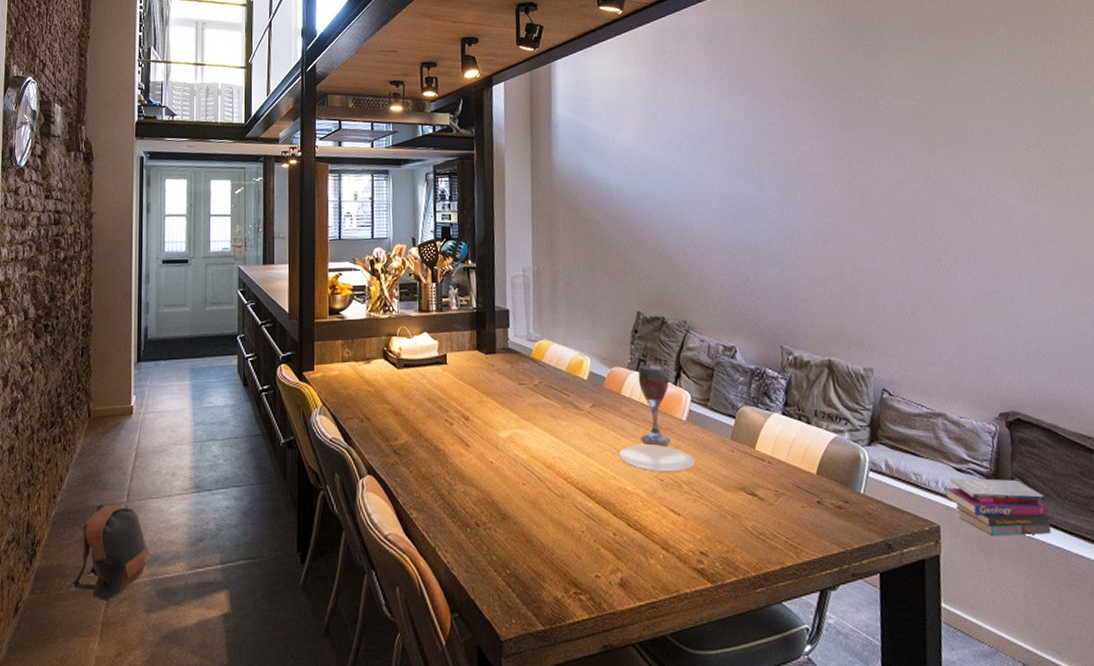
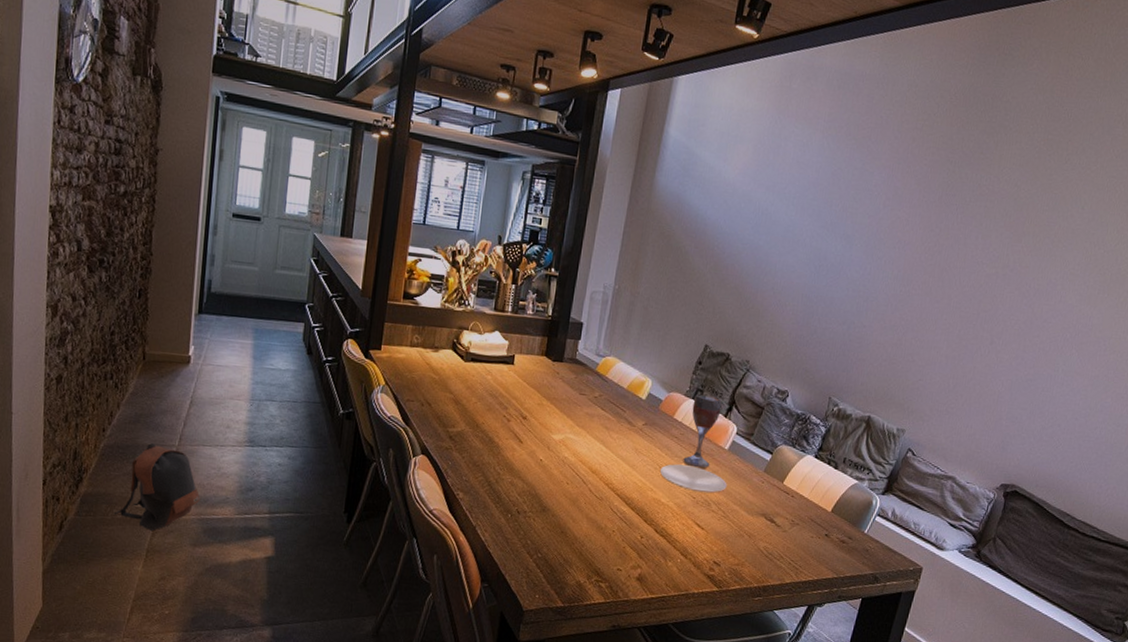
books: present [945,477,1052,537] -> none [935,531,1016,586]

